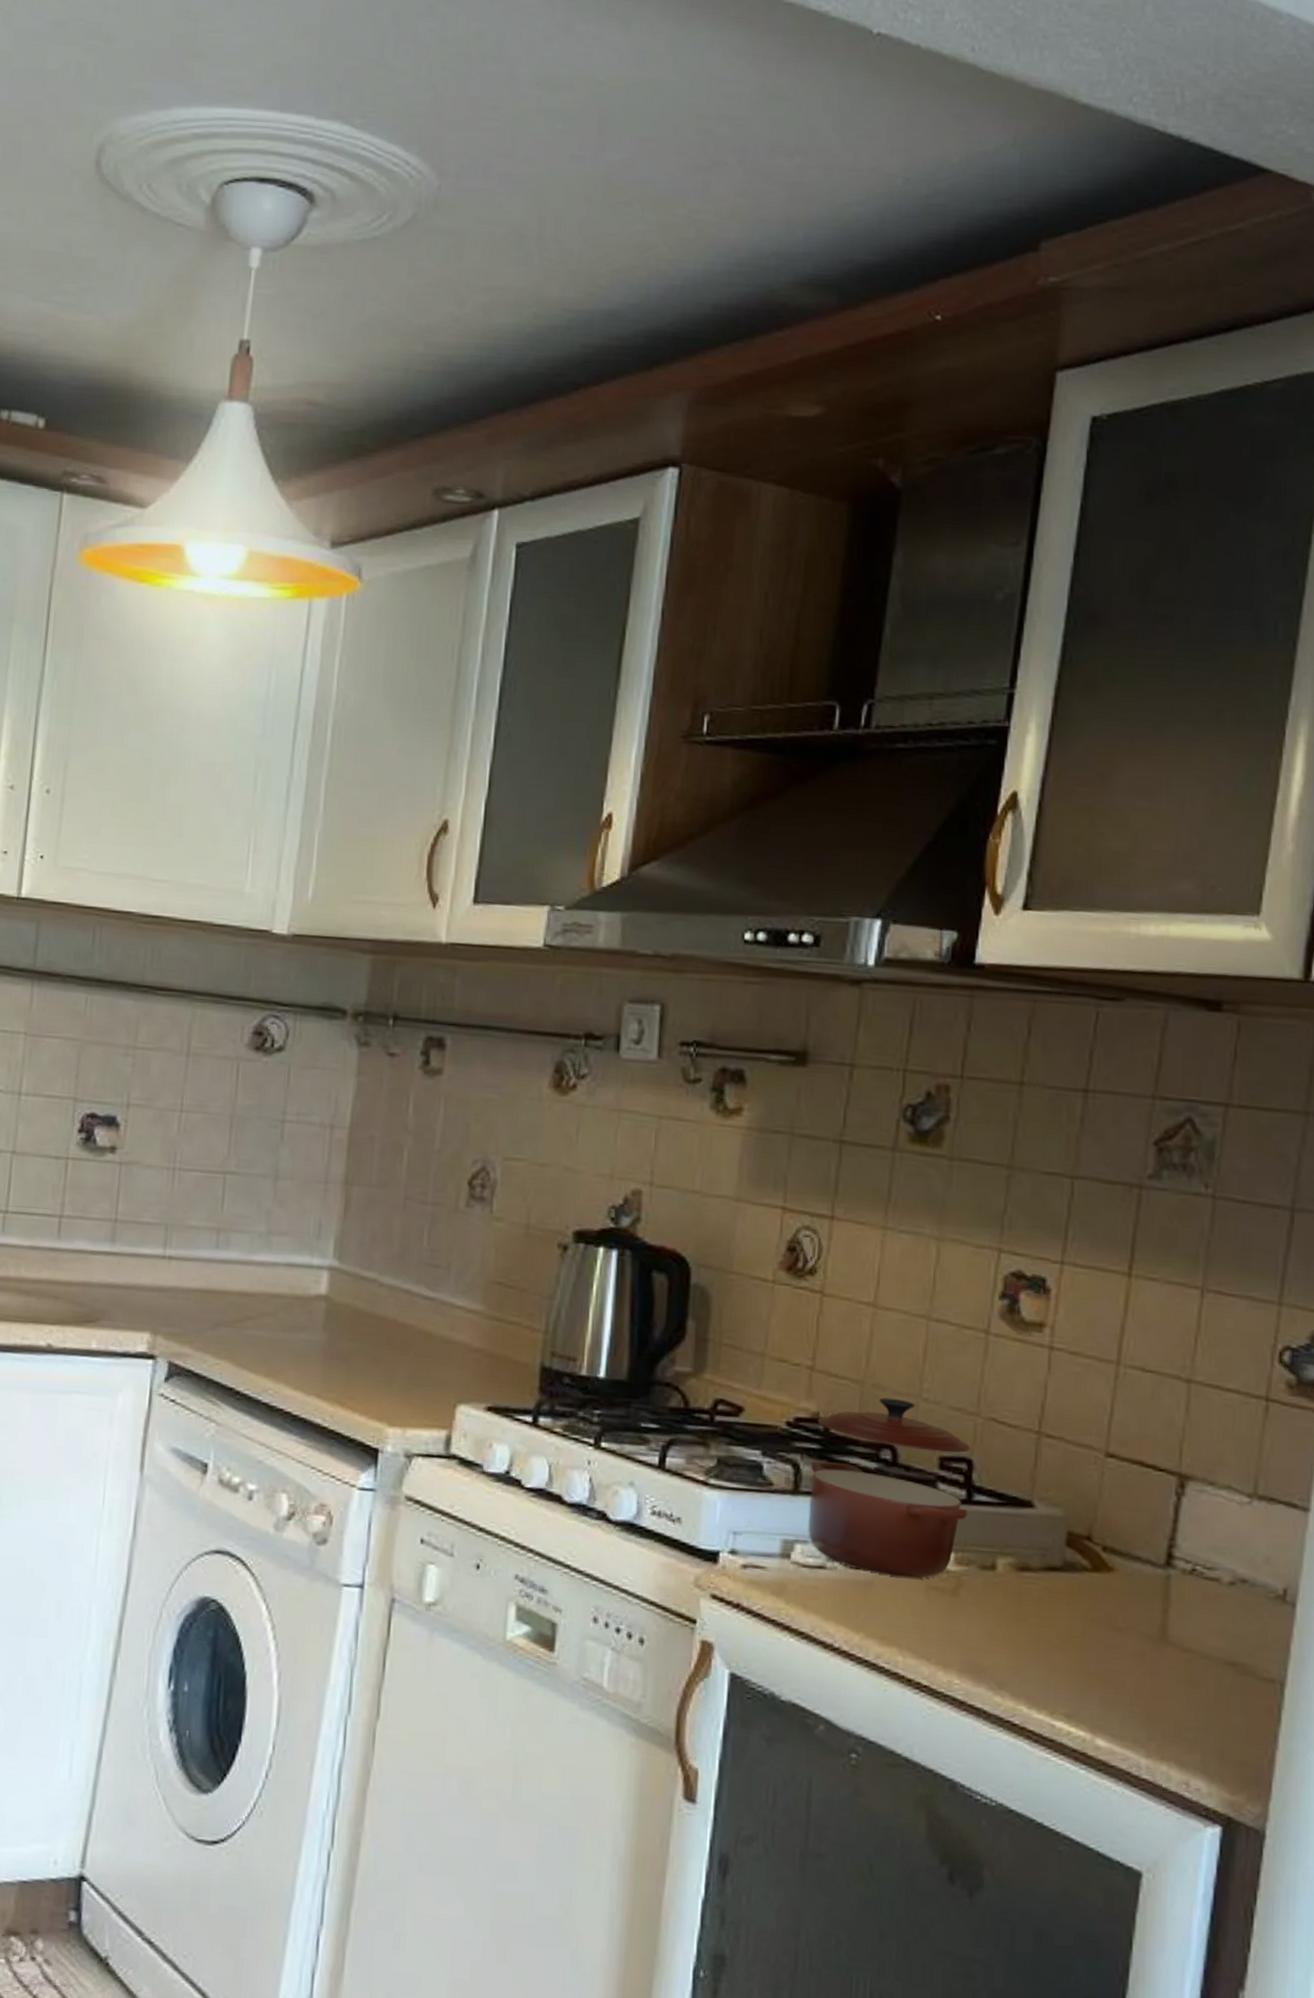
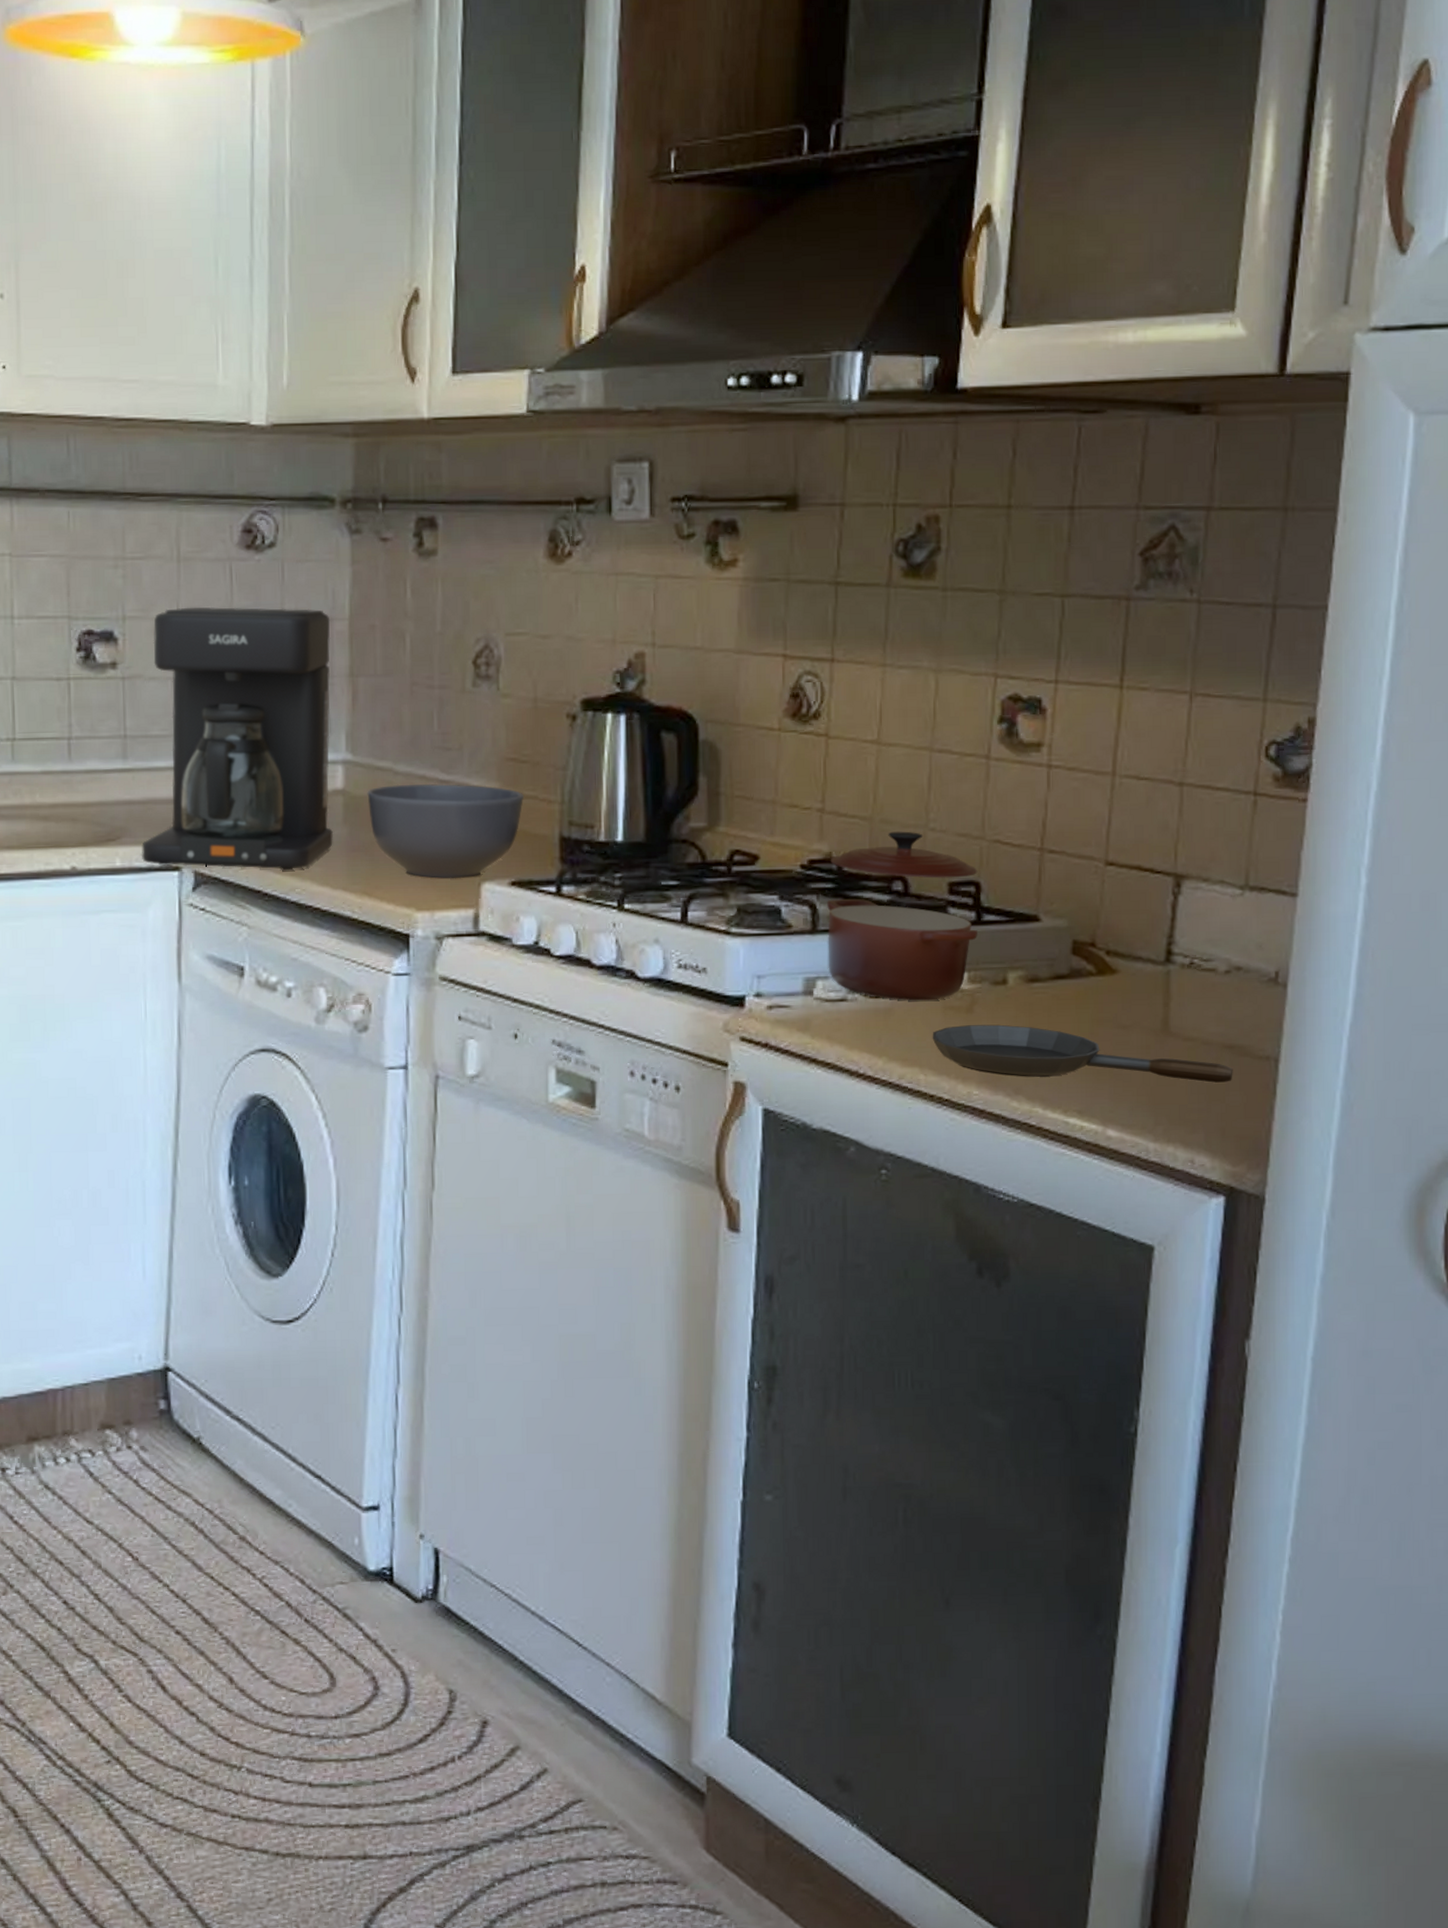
coffee maker: none [117,1100,331,1370] -> present [141,607,333,870]
bowl: none [350,1296,509,1399] -> present [367,783,525,879]
frying pan: none [913,1608,1235,1702] -> present [932,1024,1233,1083]

